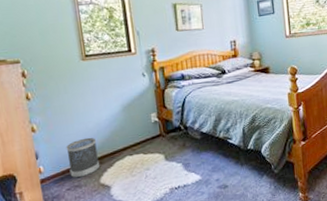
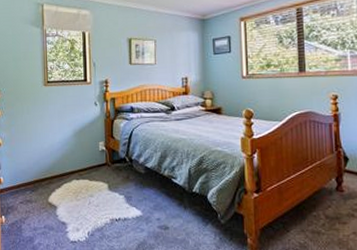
wastebasket: present [66,137,100,178] -> none [23,157,50,193]

